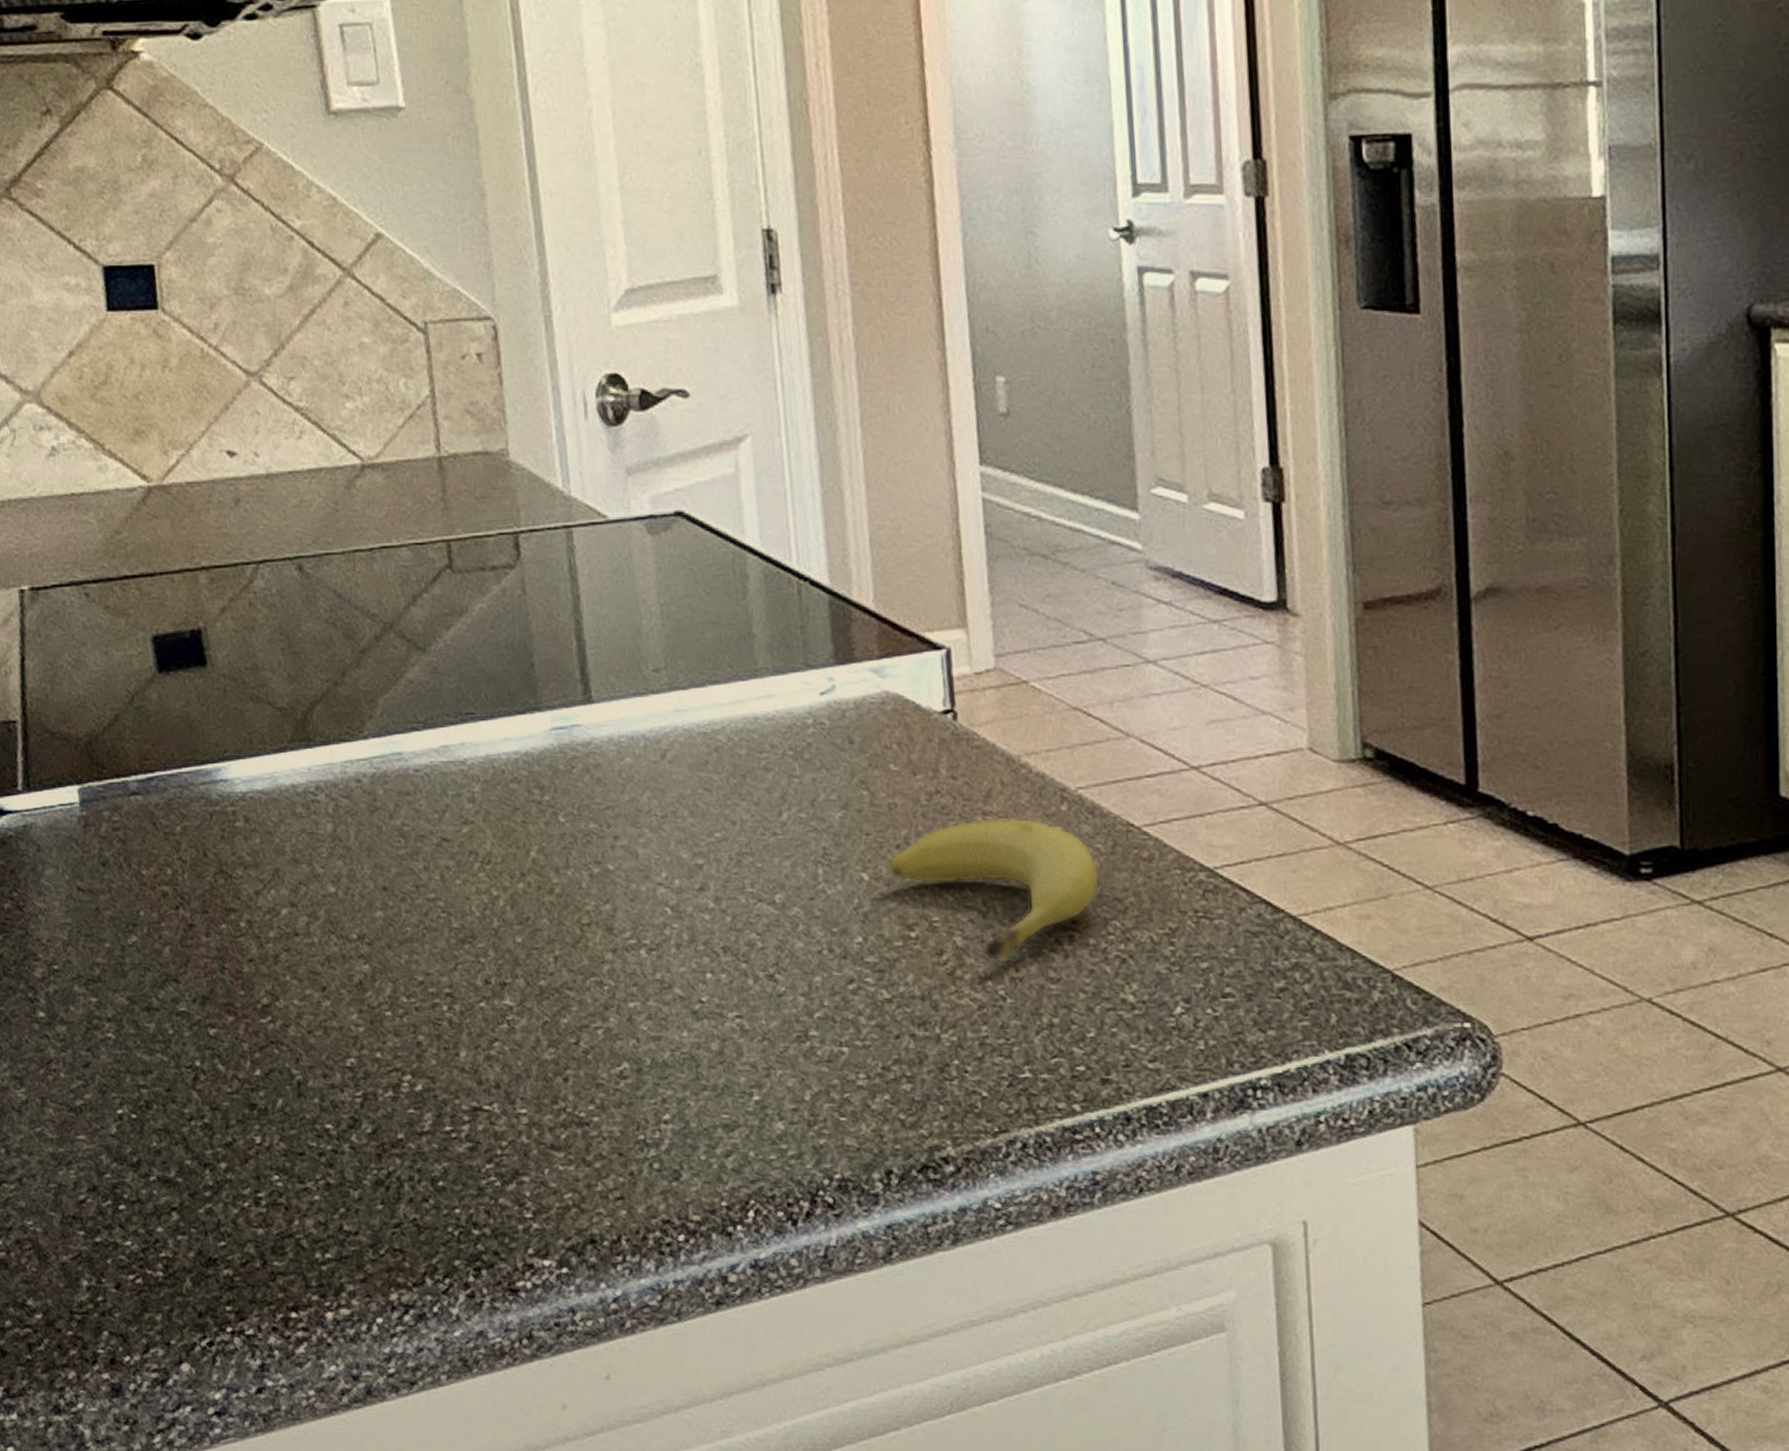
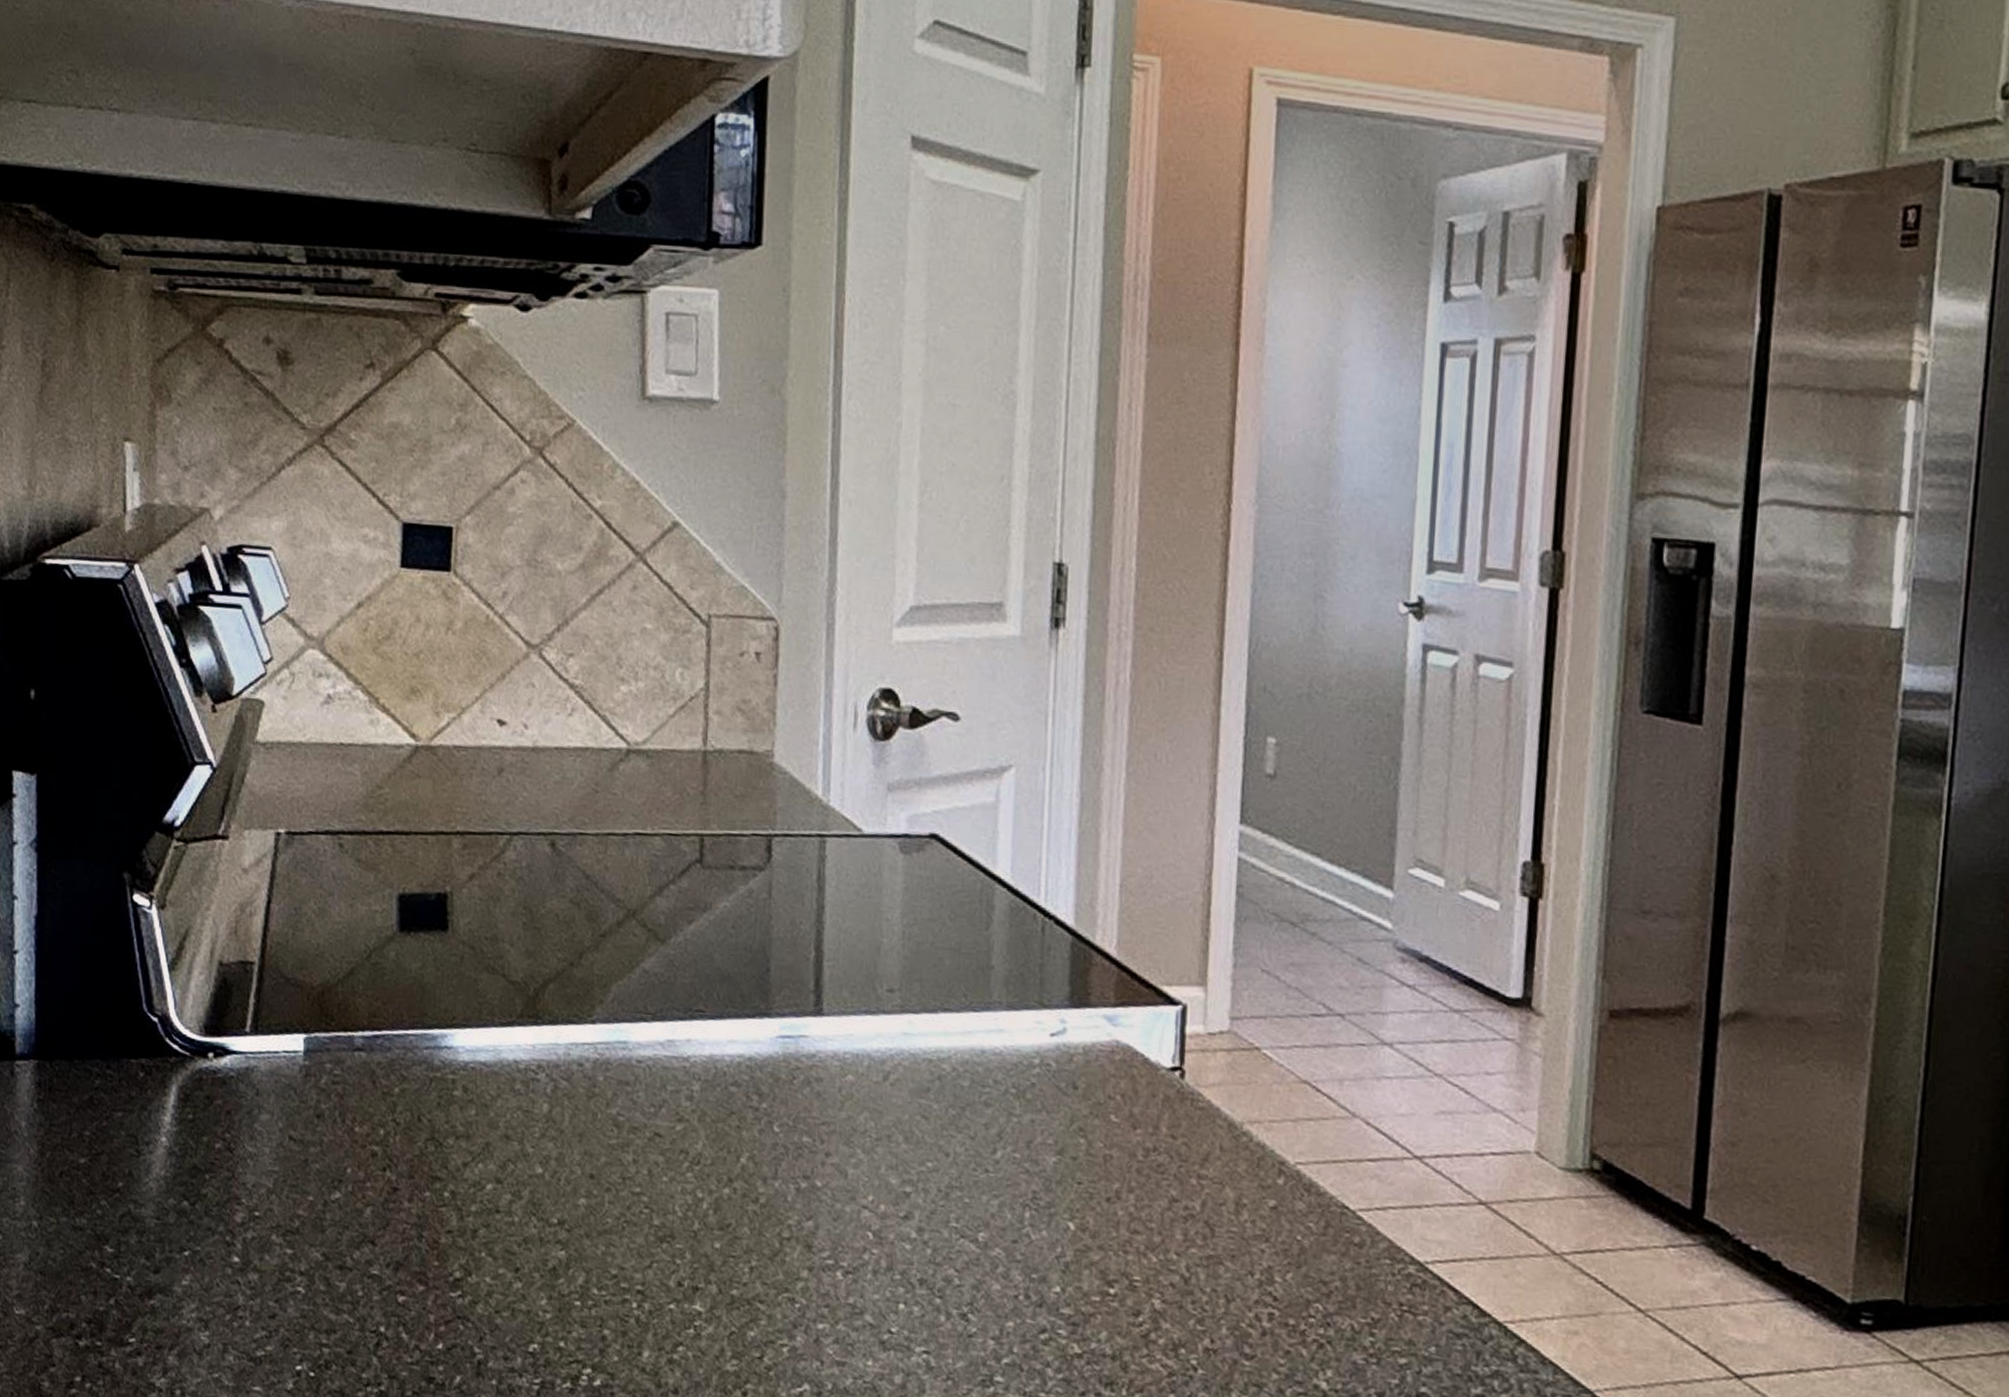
fruit: present [888,817,1100,963] -> none [1096,1181,1308,1332]

